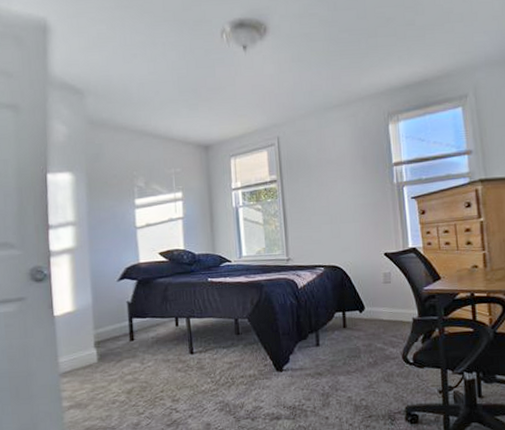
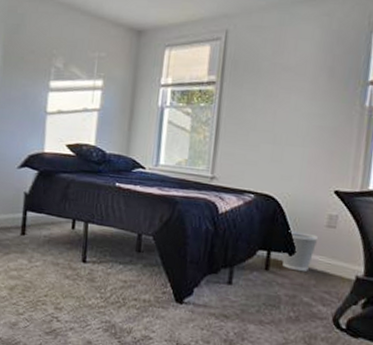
wastebasket: none [353,291,380,323] -> present [281,230,319,272]

